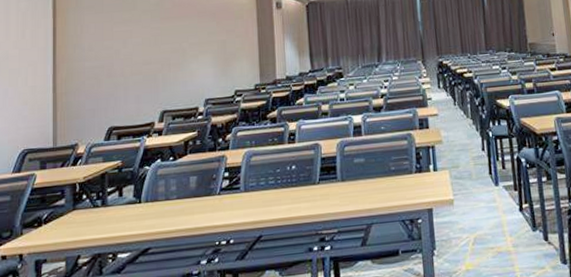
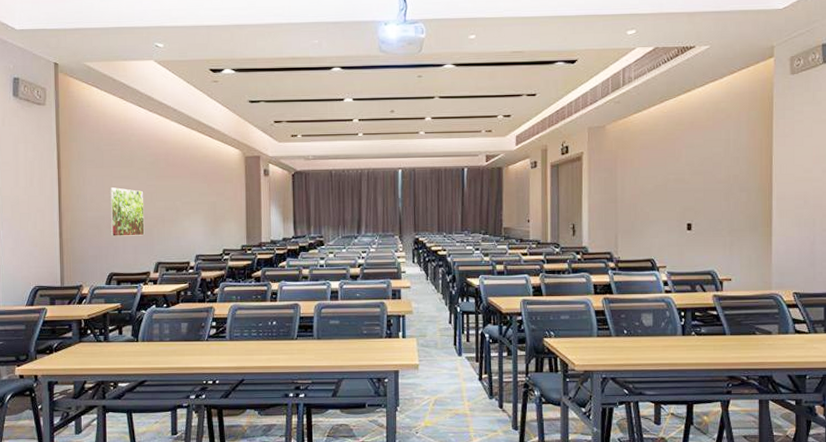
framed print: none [110,33,148,87] -> present [109,187,145,236]

